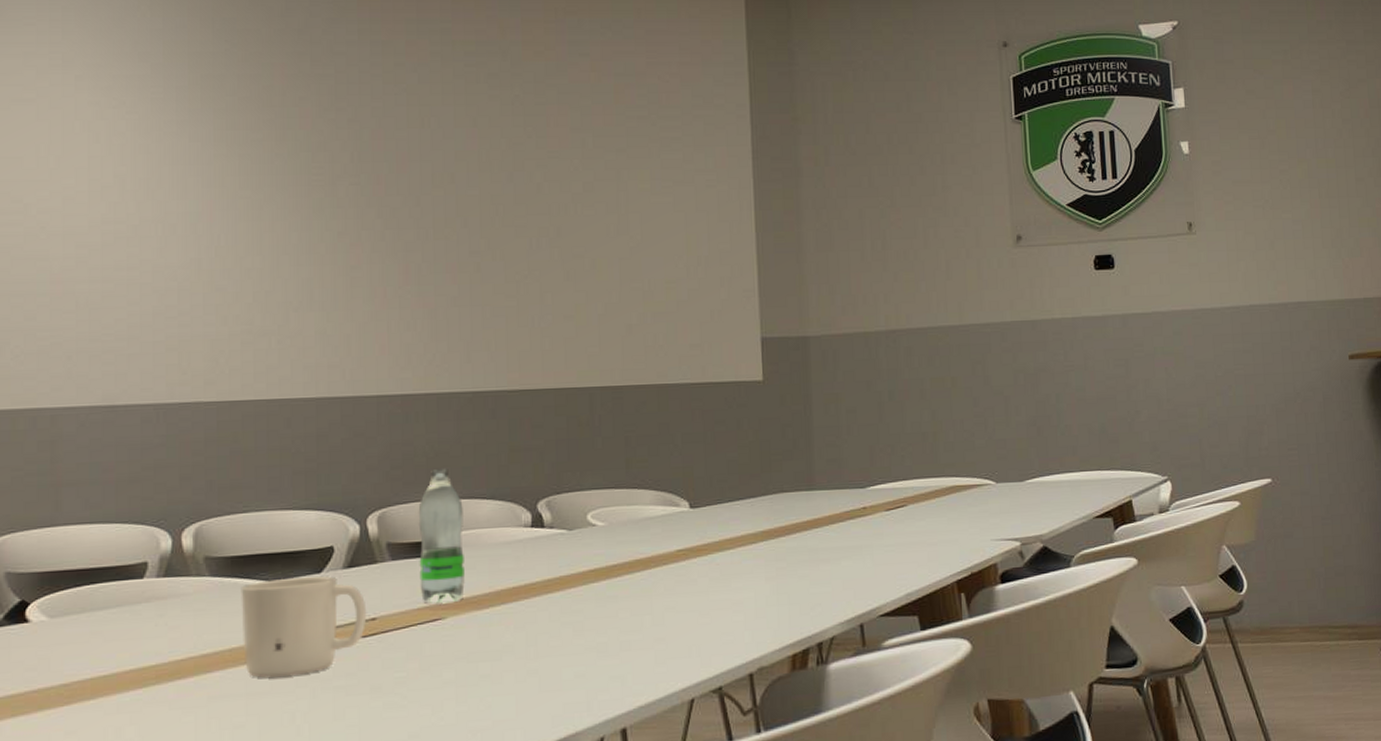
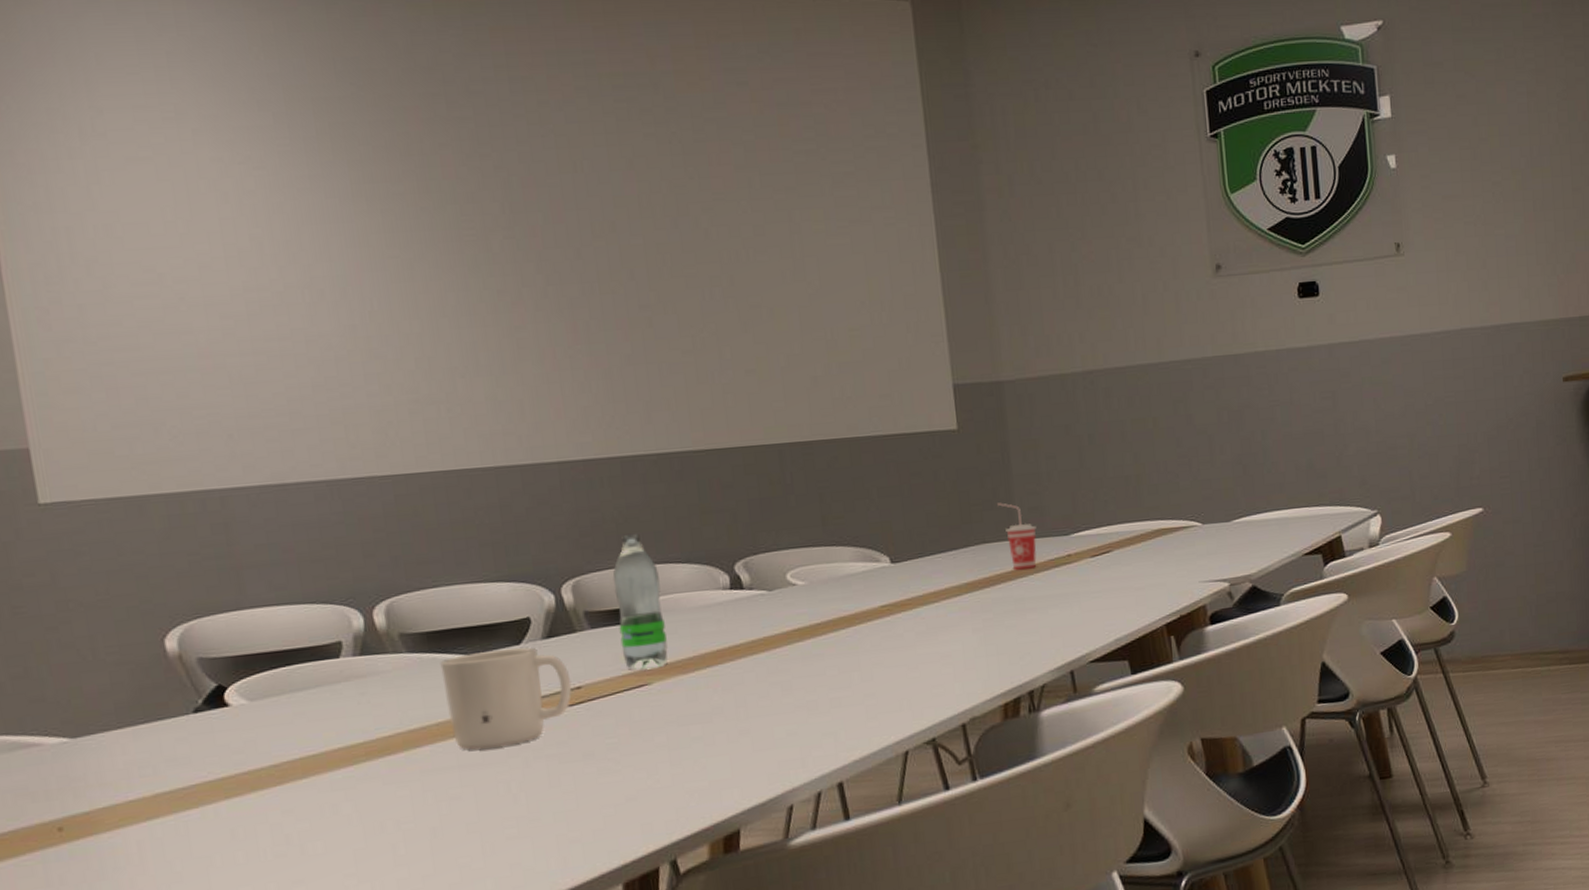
beverage cup: none [797,453,834,522] -> present [997,502,1037,571]

